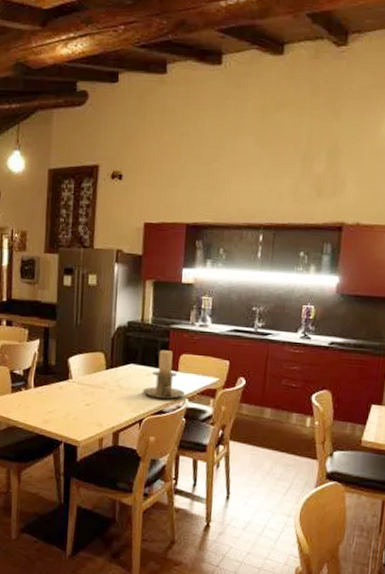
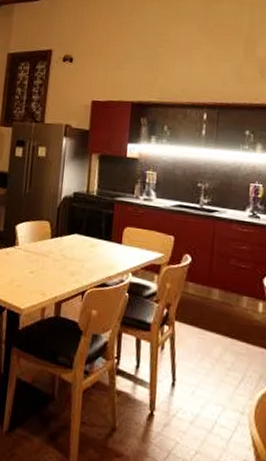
candle holder: present [143,350,185,399] -> none [86,221,128,272]

